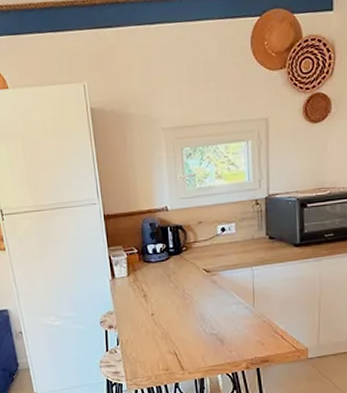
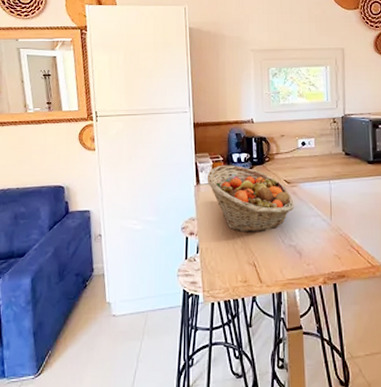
fruit basket: none [121,256,215,324] -> present [206,165,294,233]

